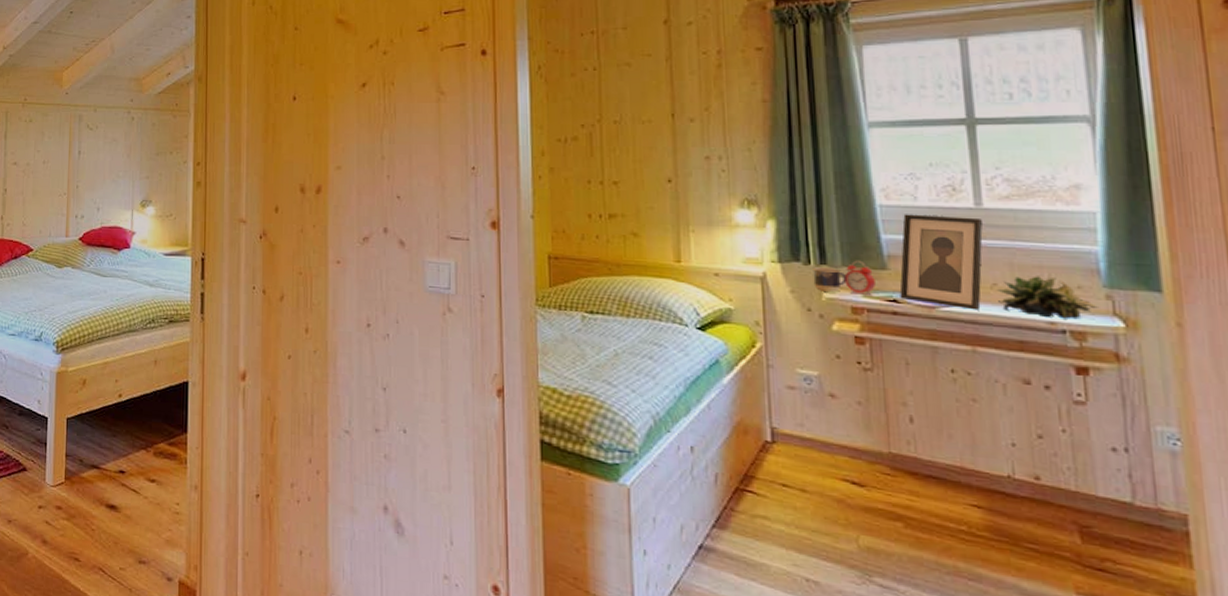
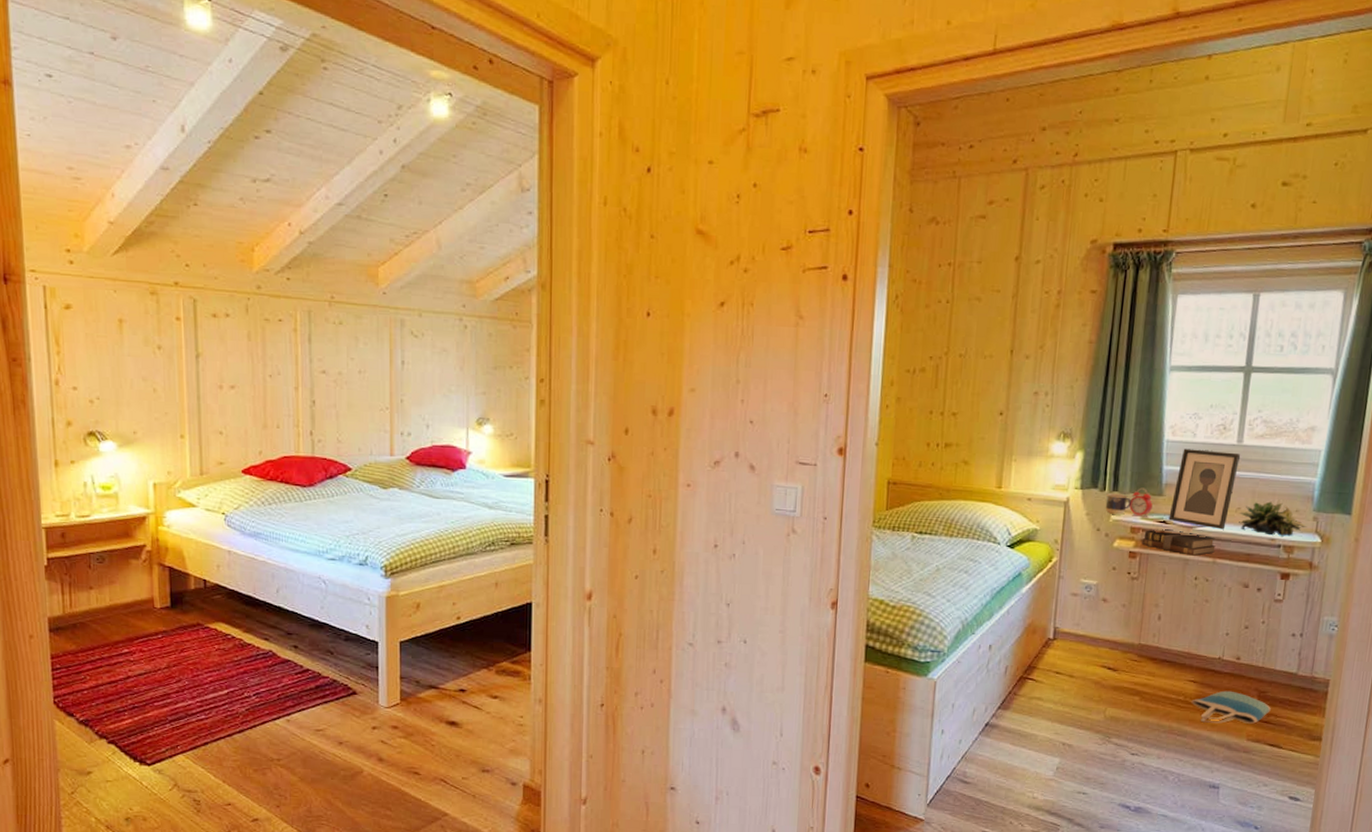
bible: none [869,309,973,343] -> present [1142,529,1216,556]
tote bag: none [979,521,1104,571] -> present [1191,690,1271,724]

